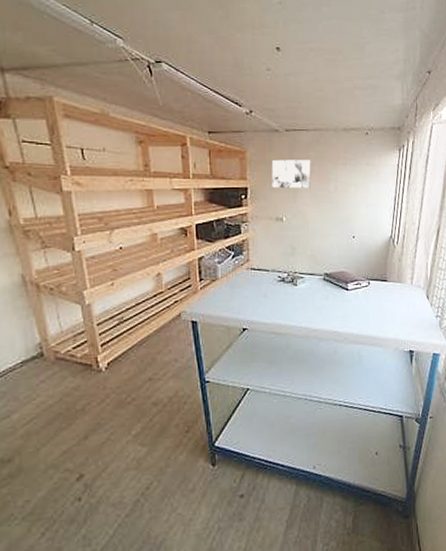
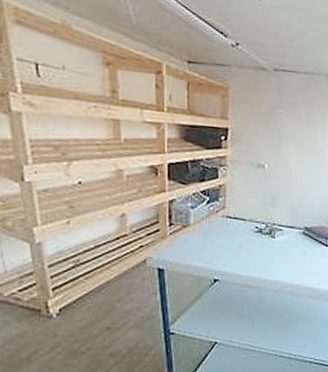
wall art: present [271,159,311,188] -> none [255,100,299,135]

